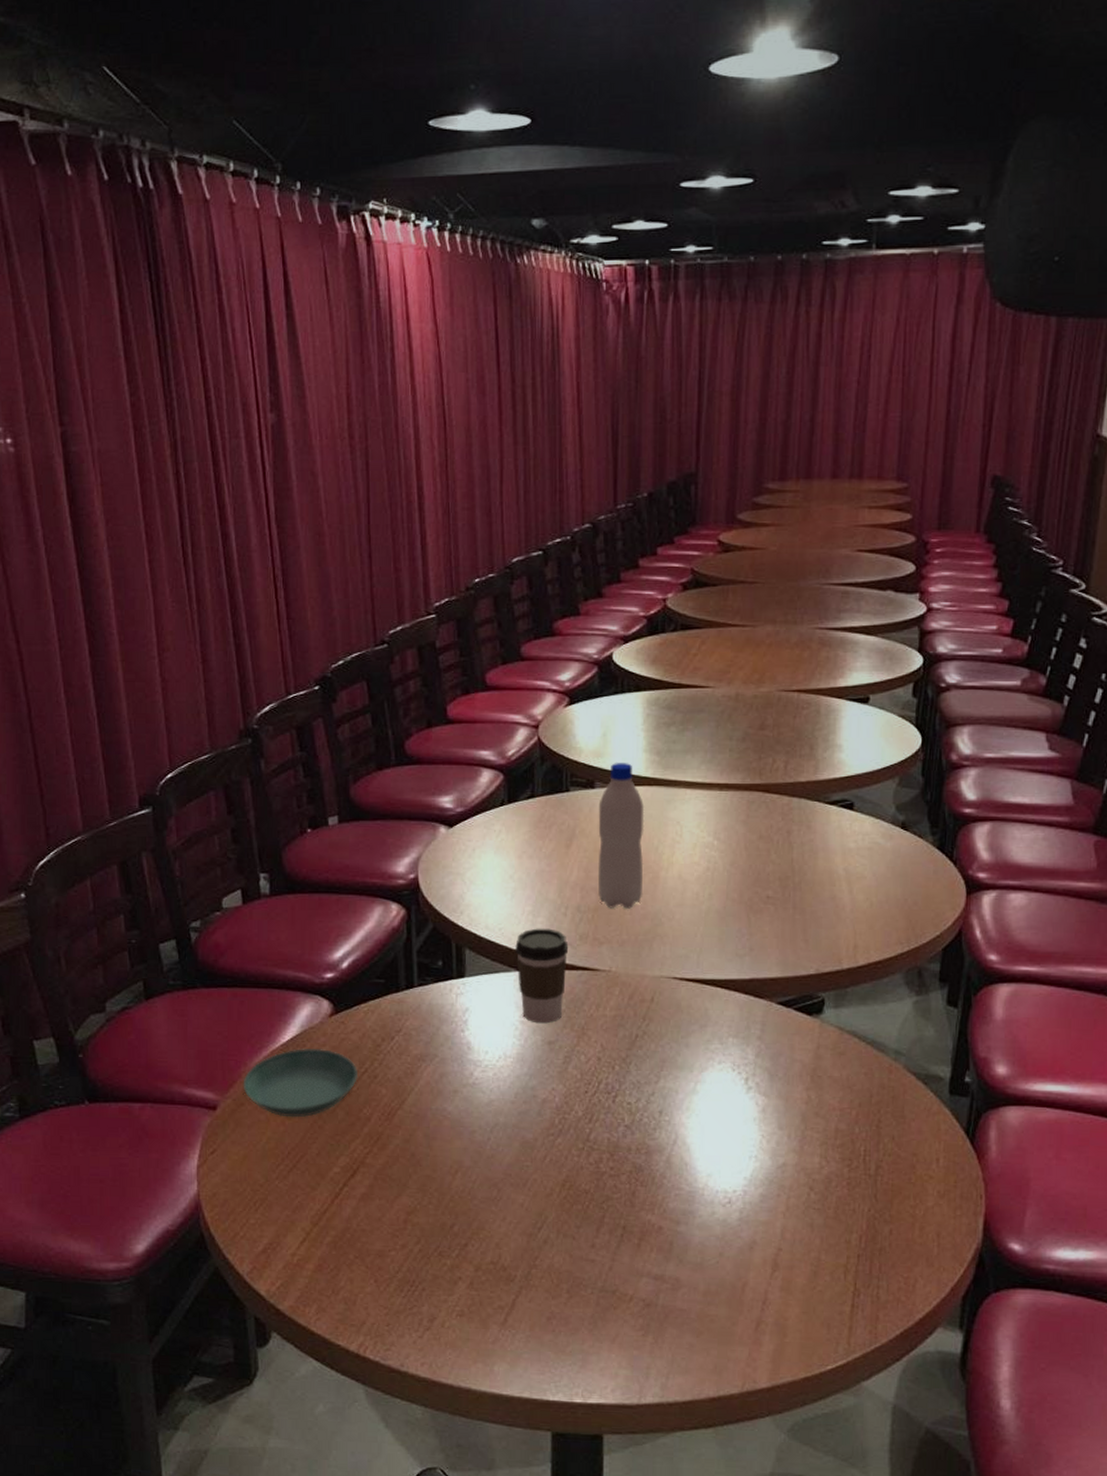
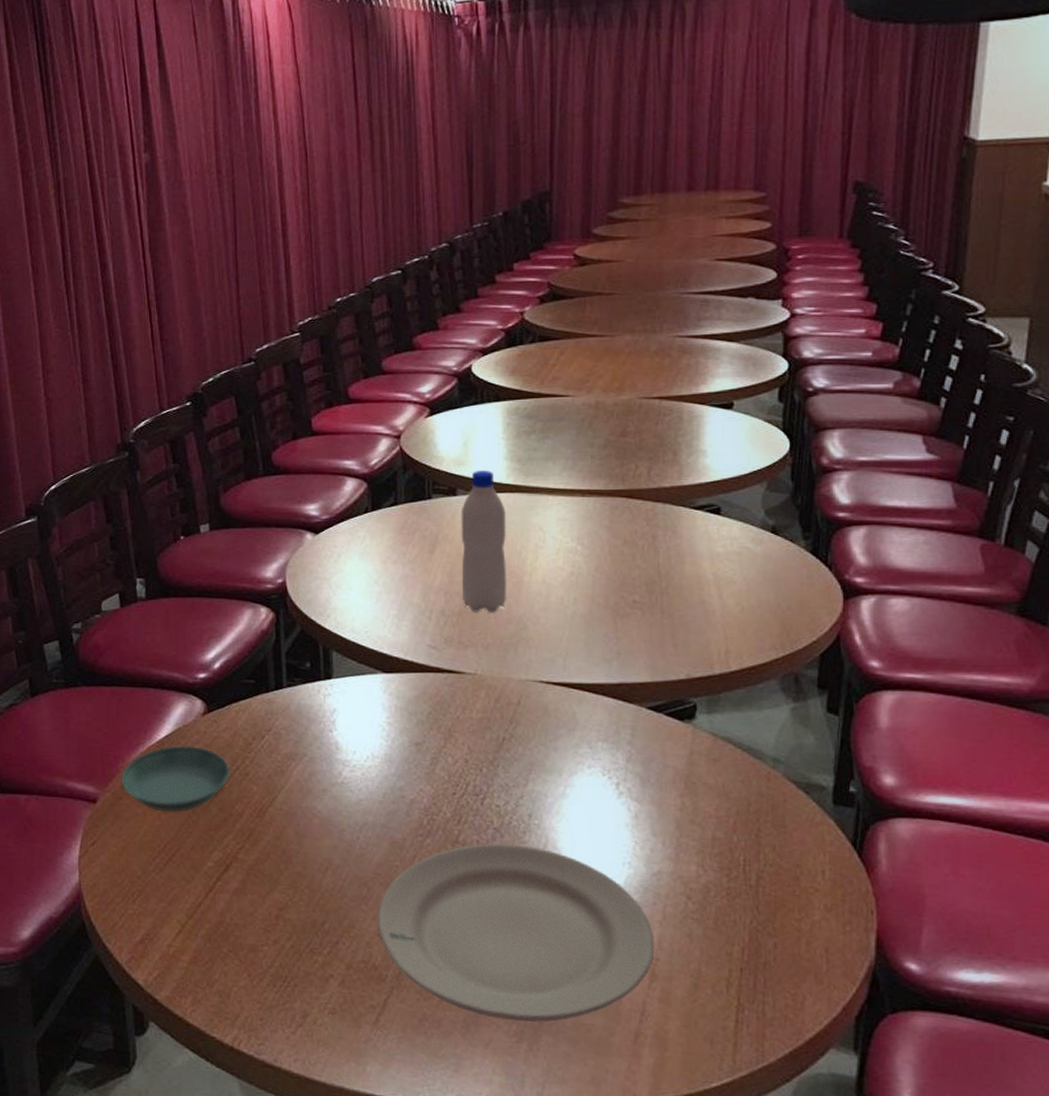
plate: none [507,1141,778,1316] -> present [378,843,655,1023]
coffee cup: present [515,928,569,1024] -> none [381,631,434,725]

